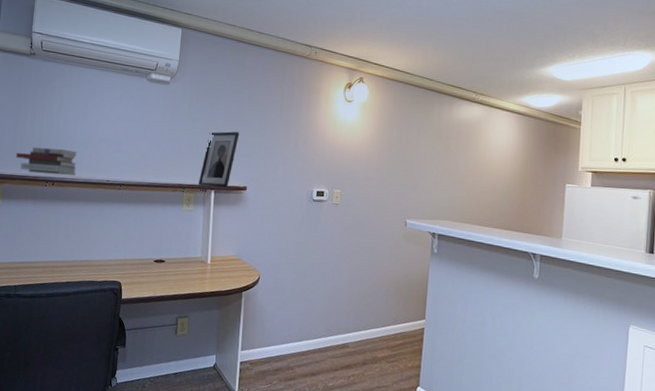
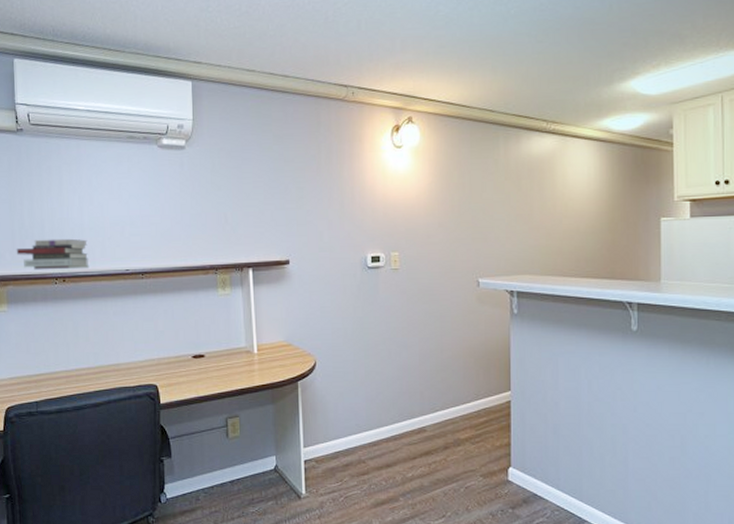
picture frame: present [198,131,240,188] -> none [232,196,274,264]

